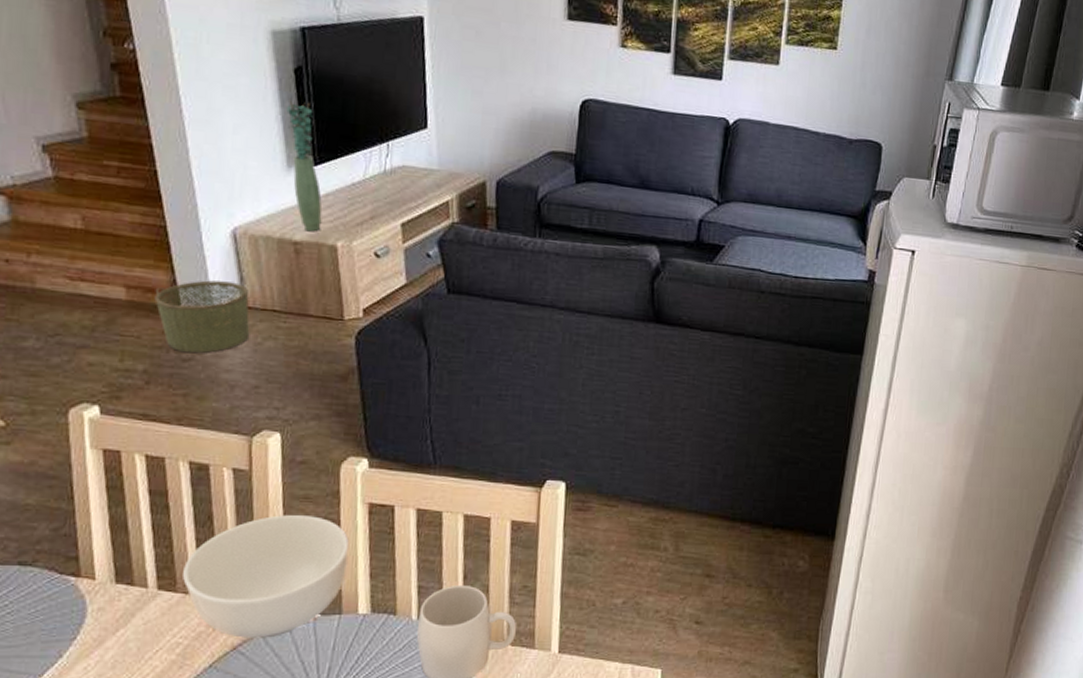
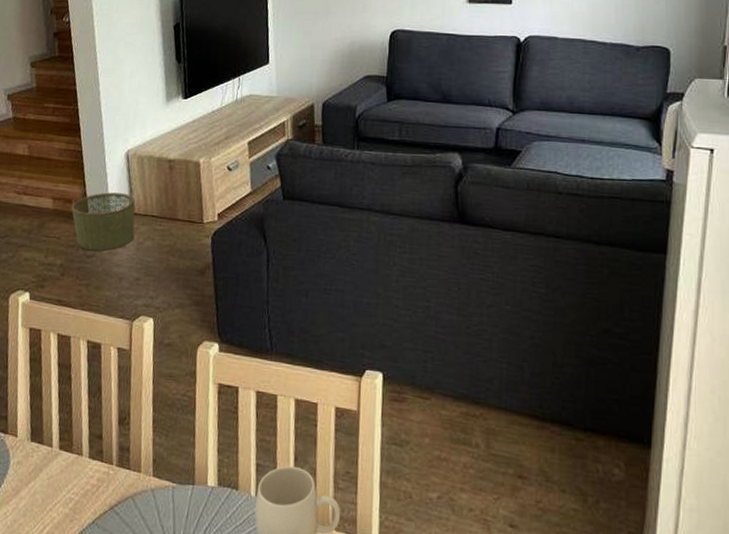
bowl: present [183,514,349,638] -> none [77,390,202,501]
vase: present [286,98,323,232] -> none [167,48,190,152]

